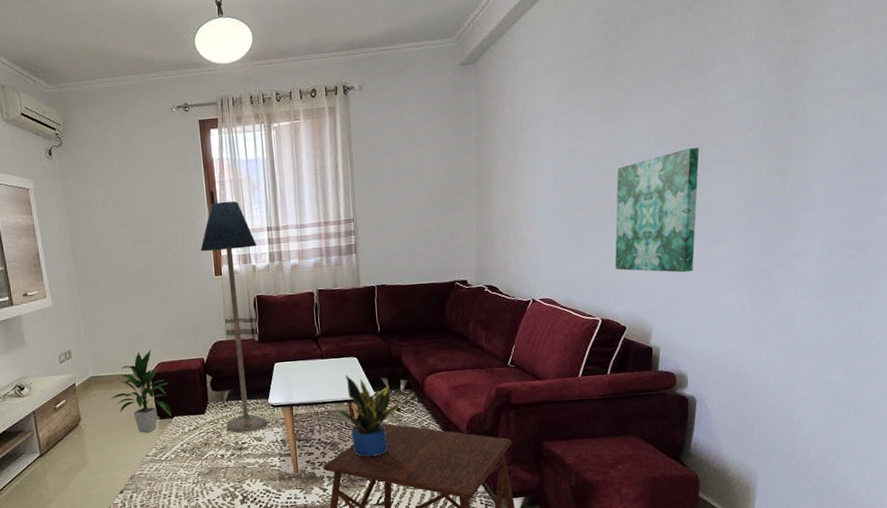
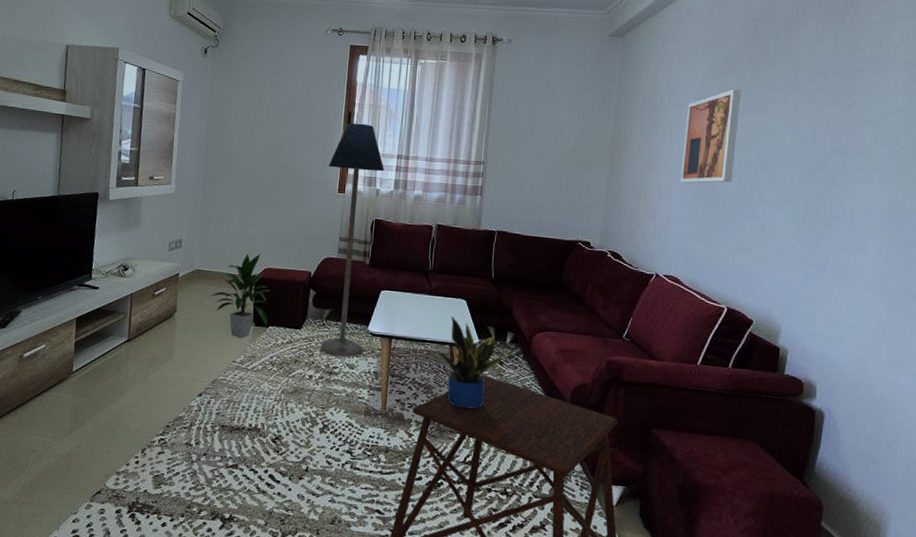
wall art: none [546,100,598,206] -> present [681,89,741,184]
wall art: present [615,147,699,273] -> none [746,151,843,276]

